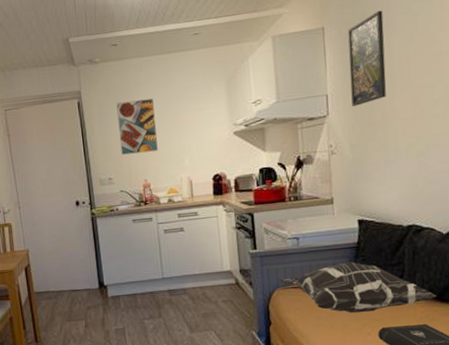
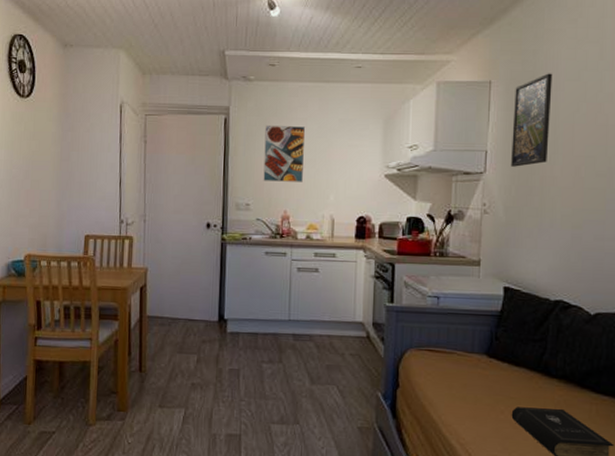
decorative pillow: present [279,261,437,313] -> none [413,330,578,388]

